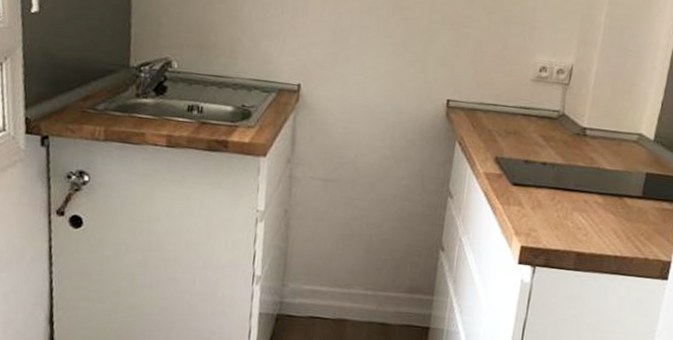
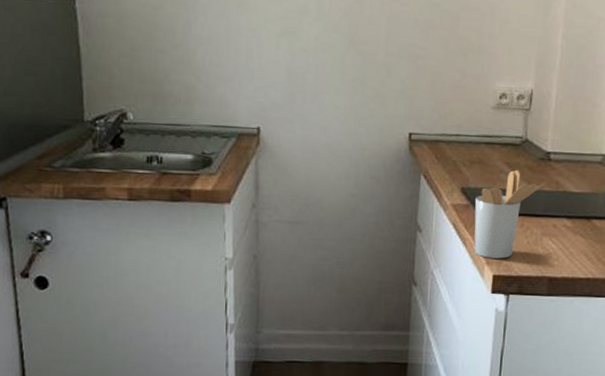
utensil holder: none [503,143,580,231] -> present [474,170,546,259]

